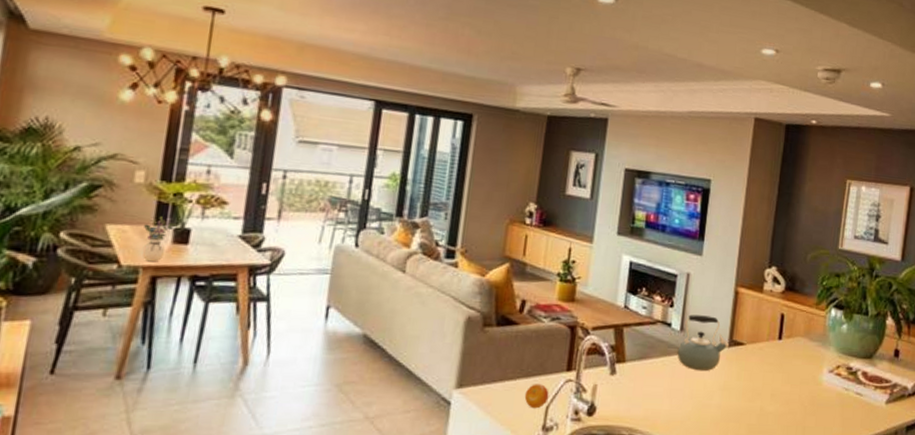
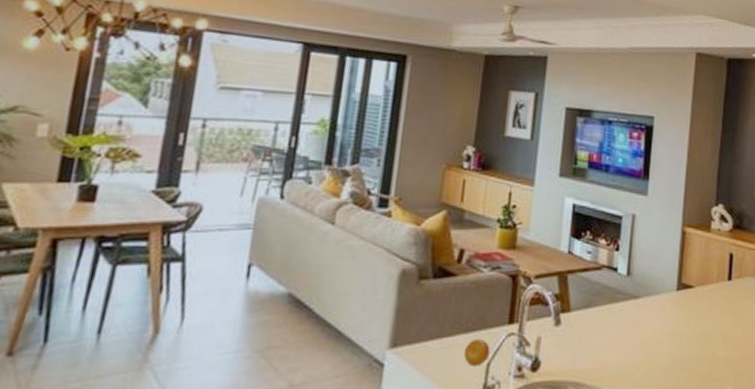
bouquet: present [143,216,178,262] -> none [43,172,84,223]
kettle: present [677,314,729,372] -> none [624,258,677,318]

